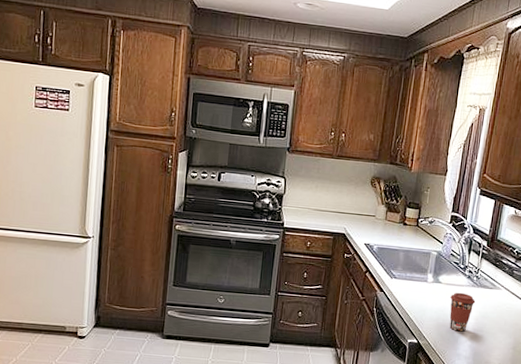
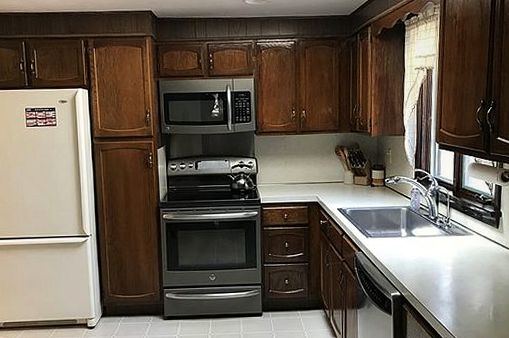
coffee cup: present [449,292,476,332] -> none [426,242,450,280]

